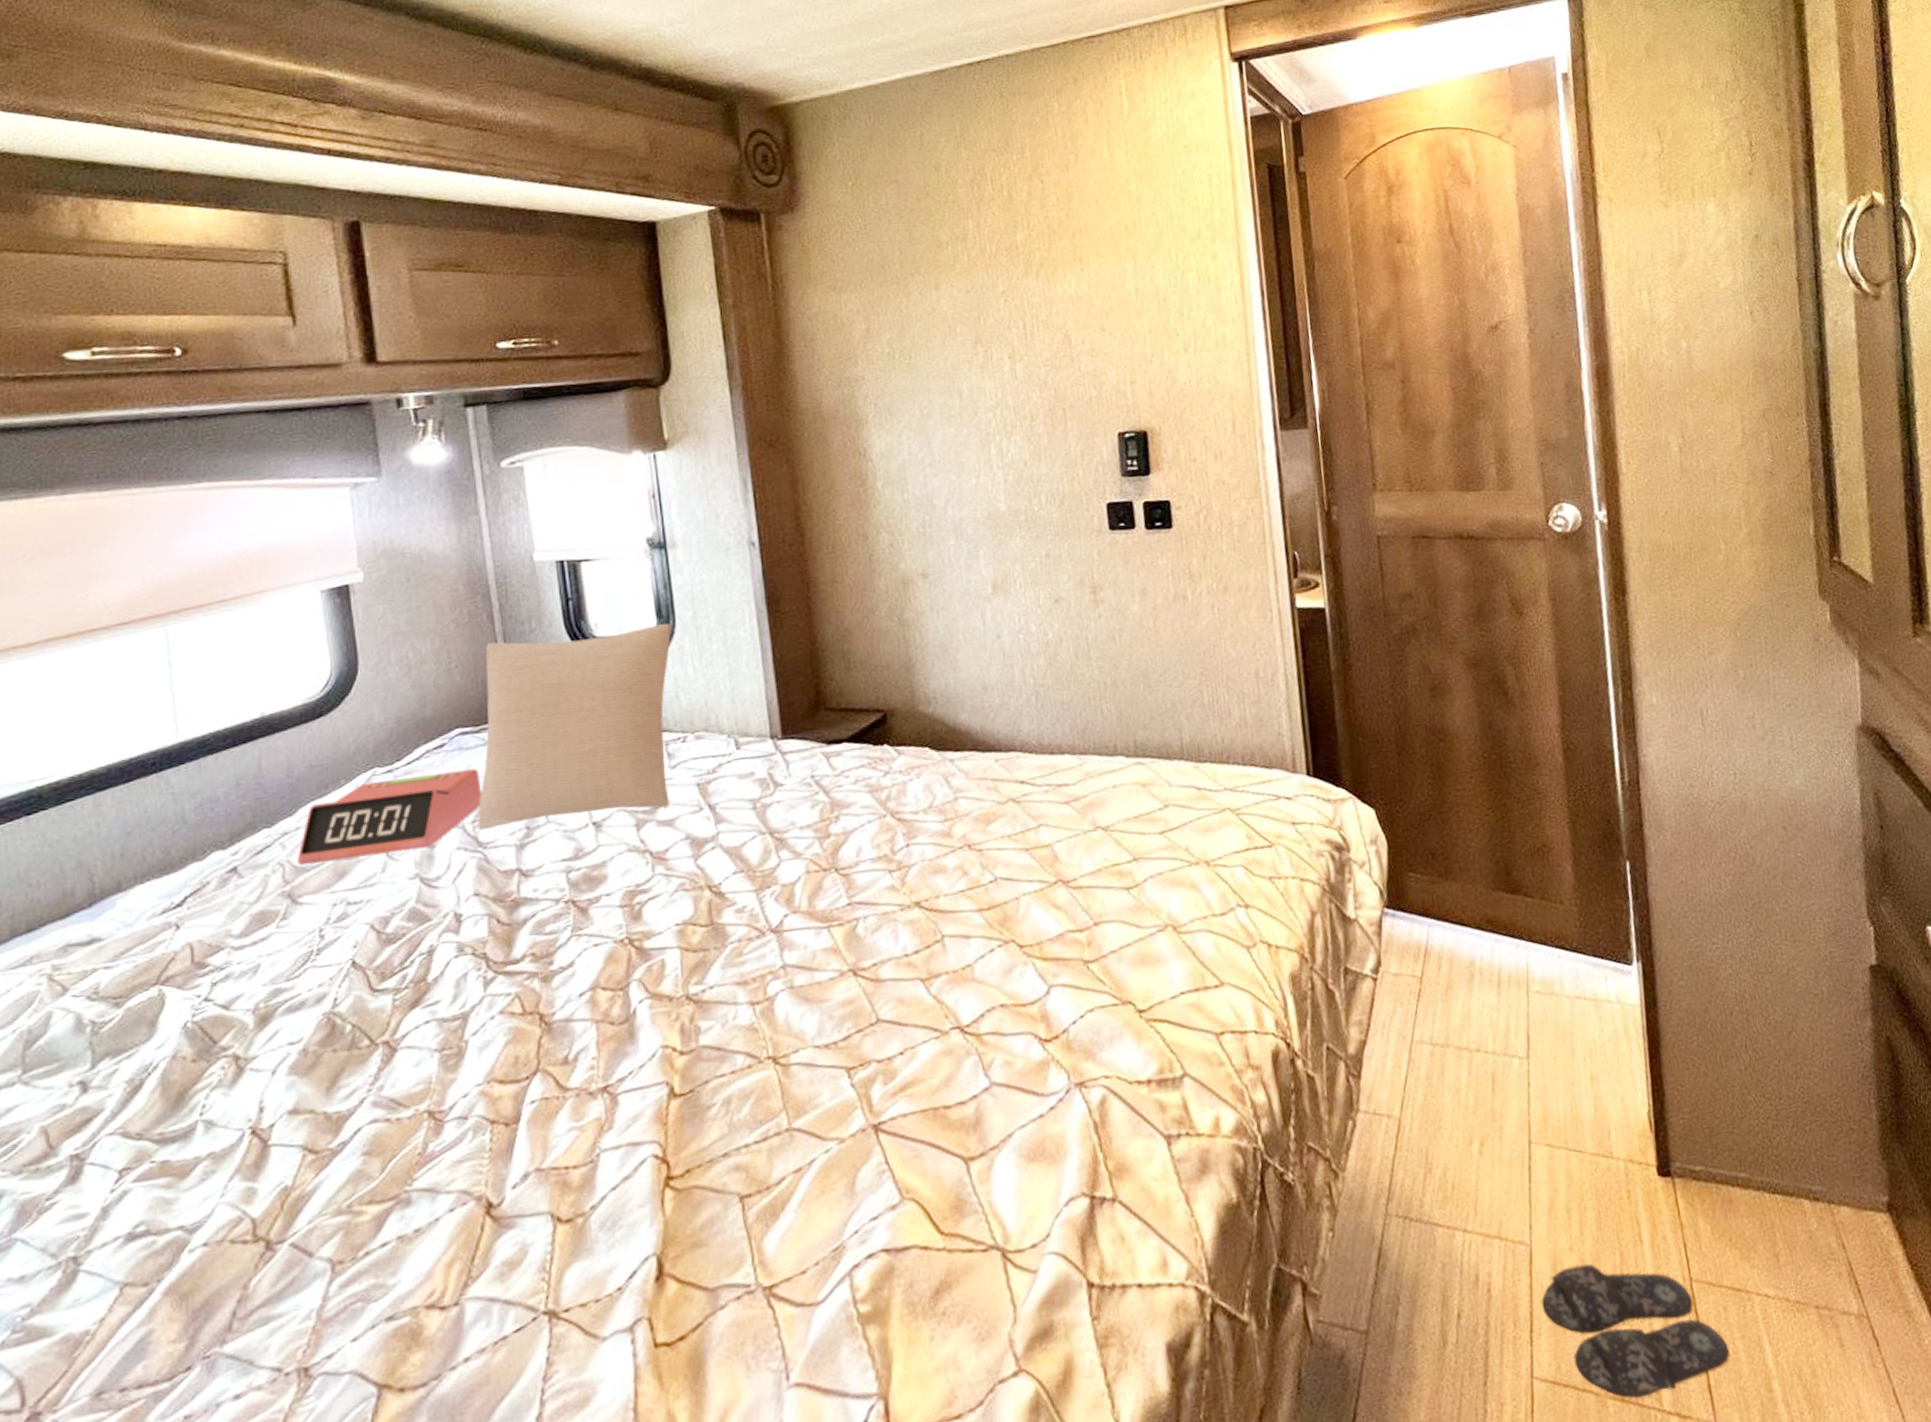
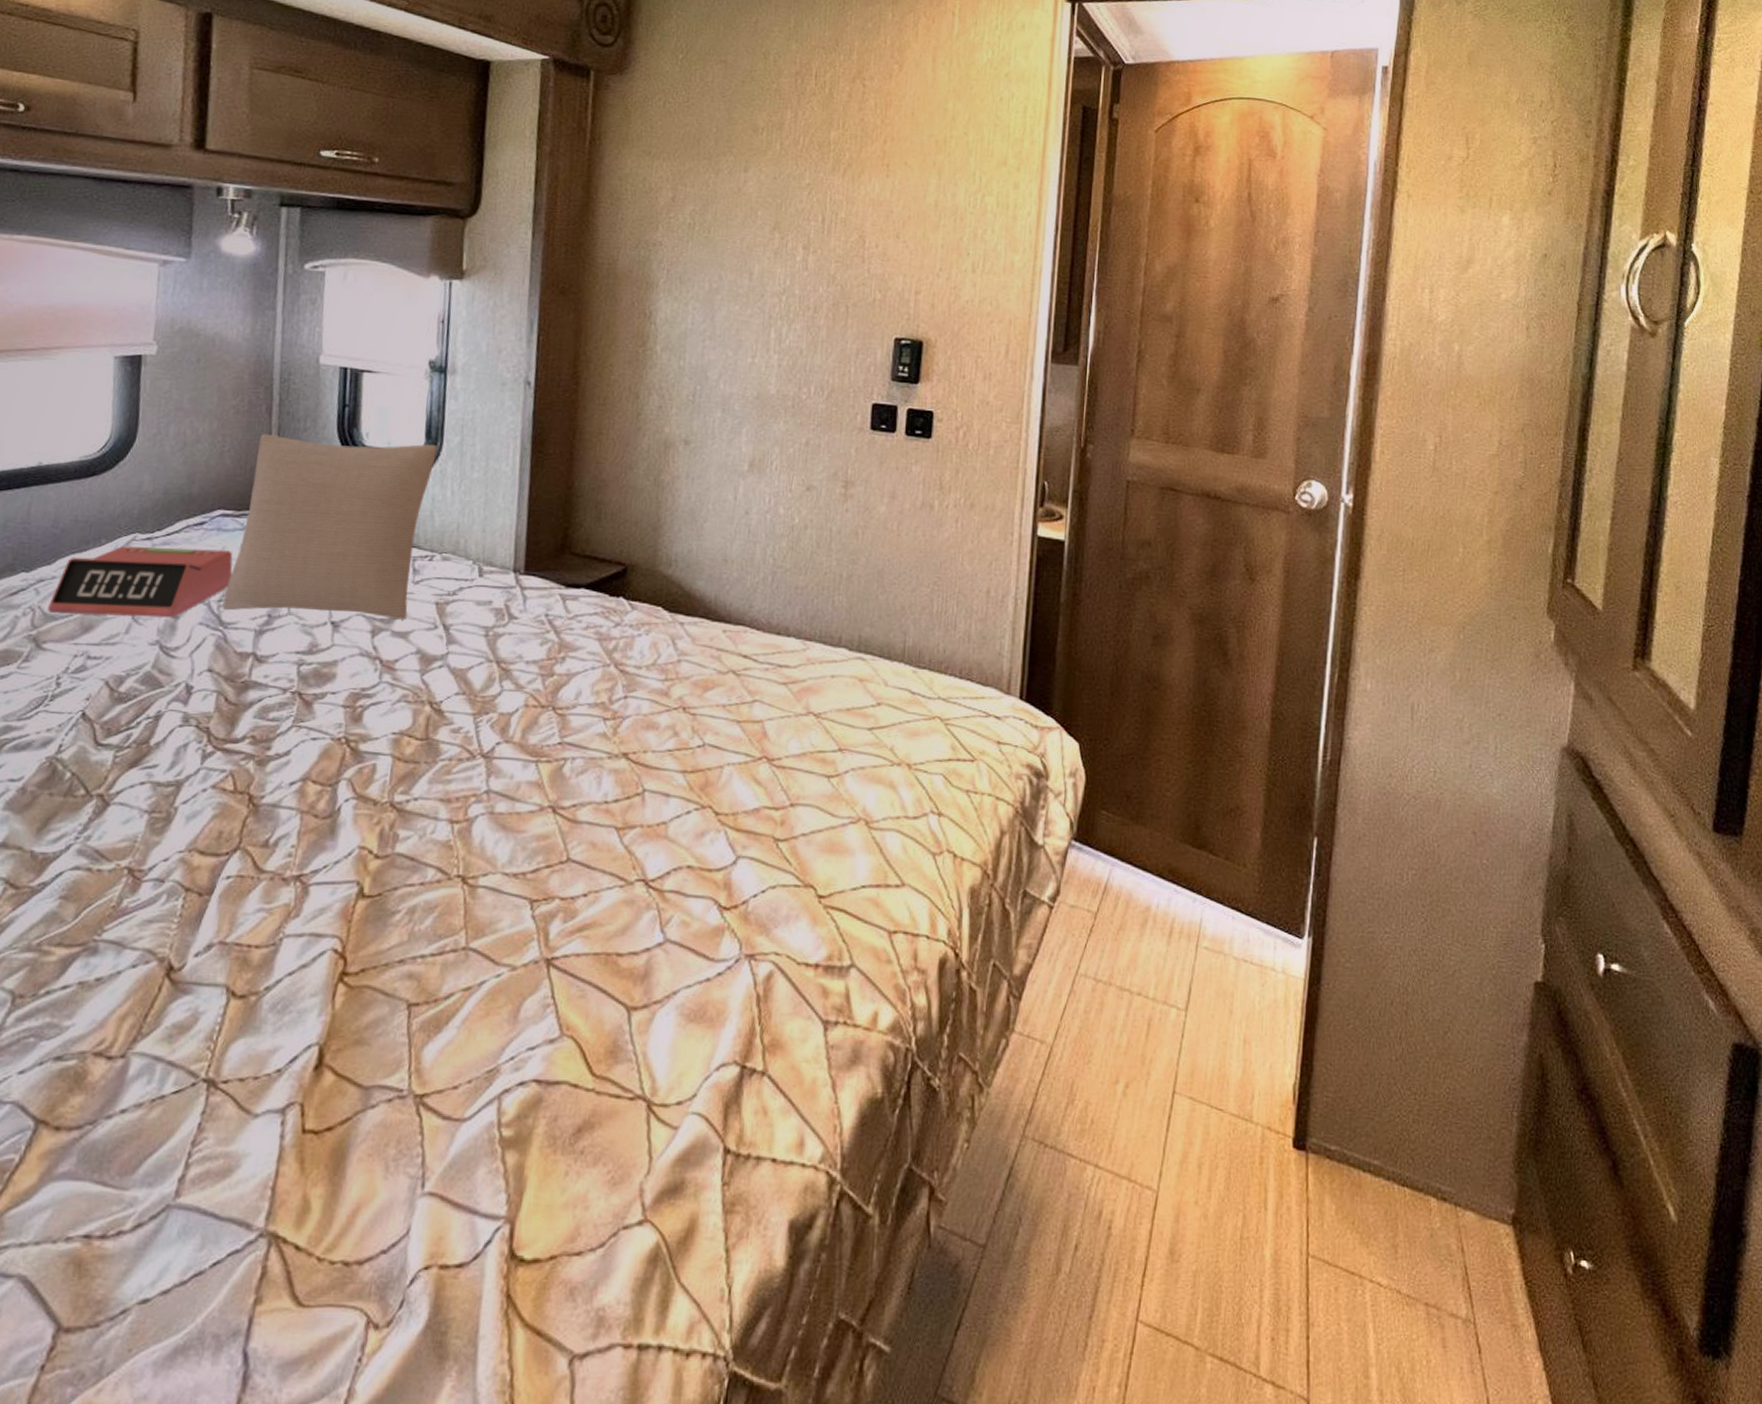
slippers: present [1541,1263,1729,1398] -> none [1159,1220,1333,1359]

